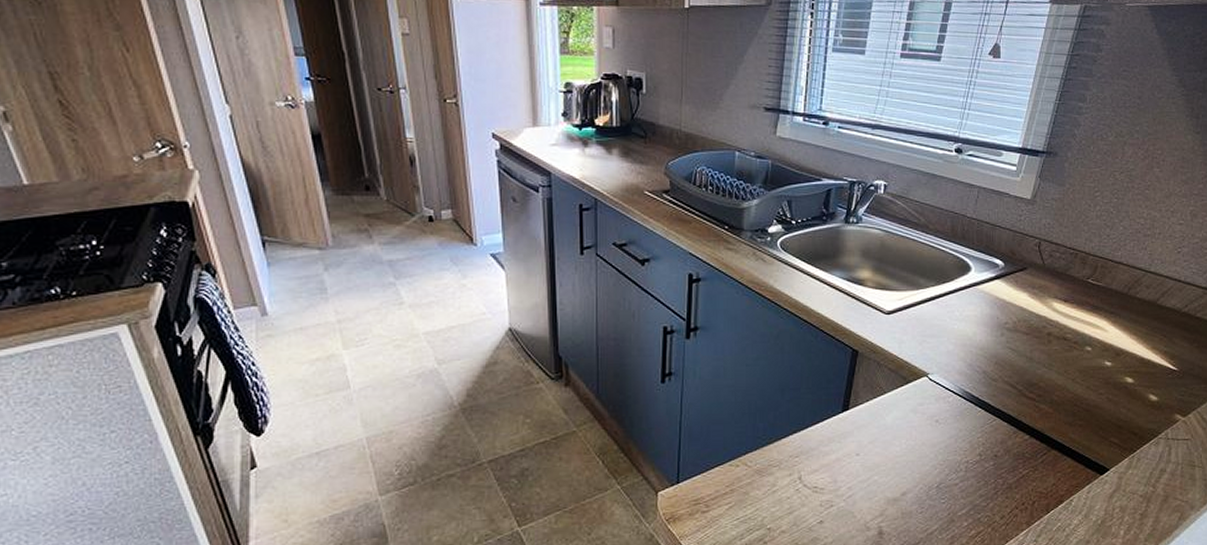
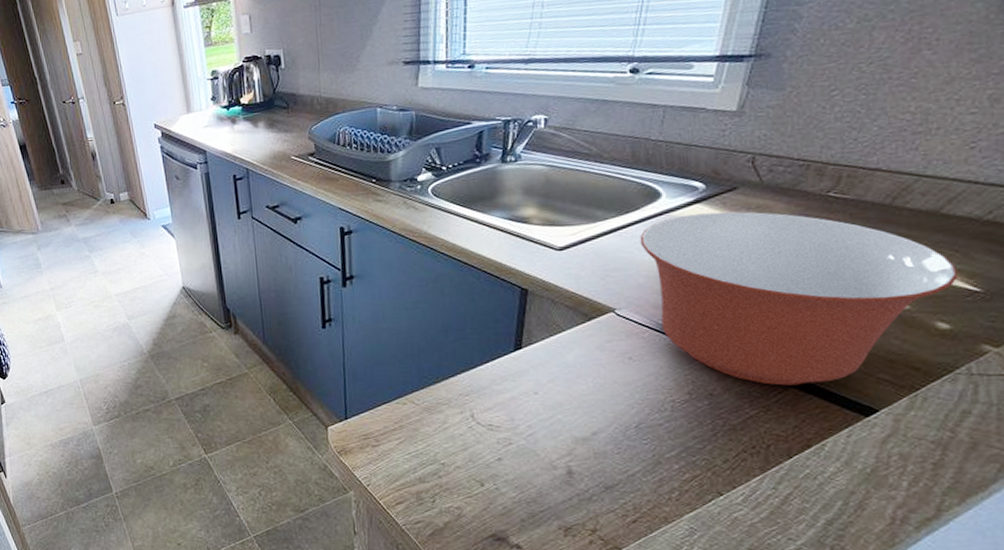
mixing bowl: none [952,289,1165,448] -> present [640,211,959,386]

